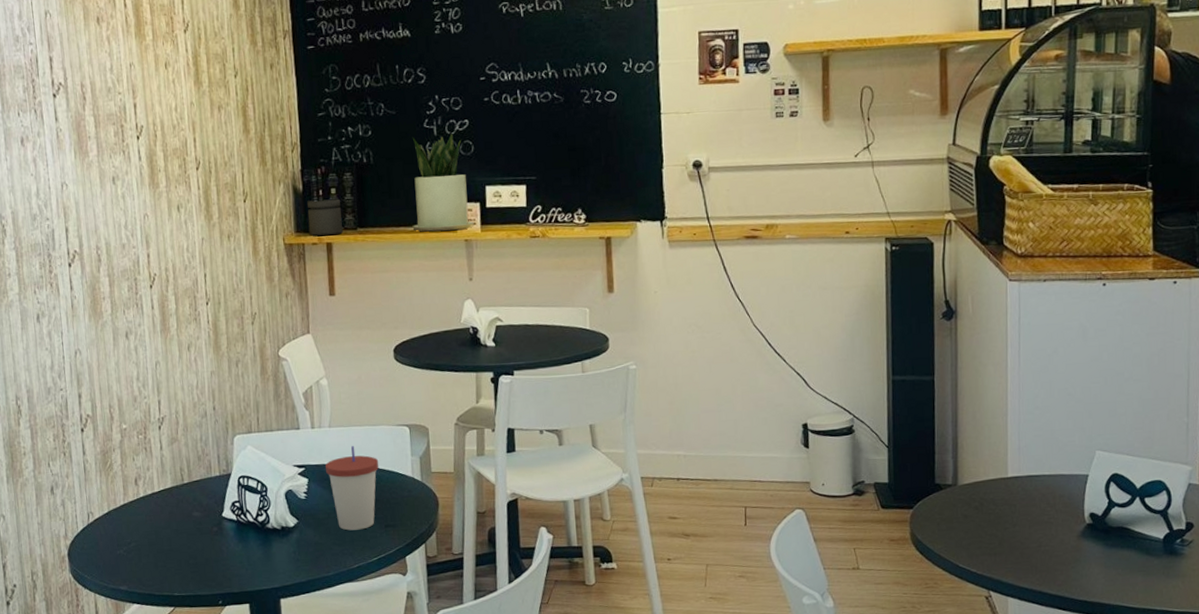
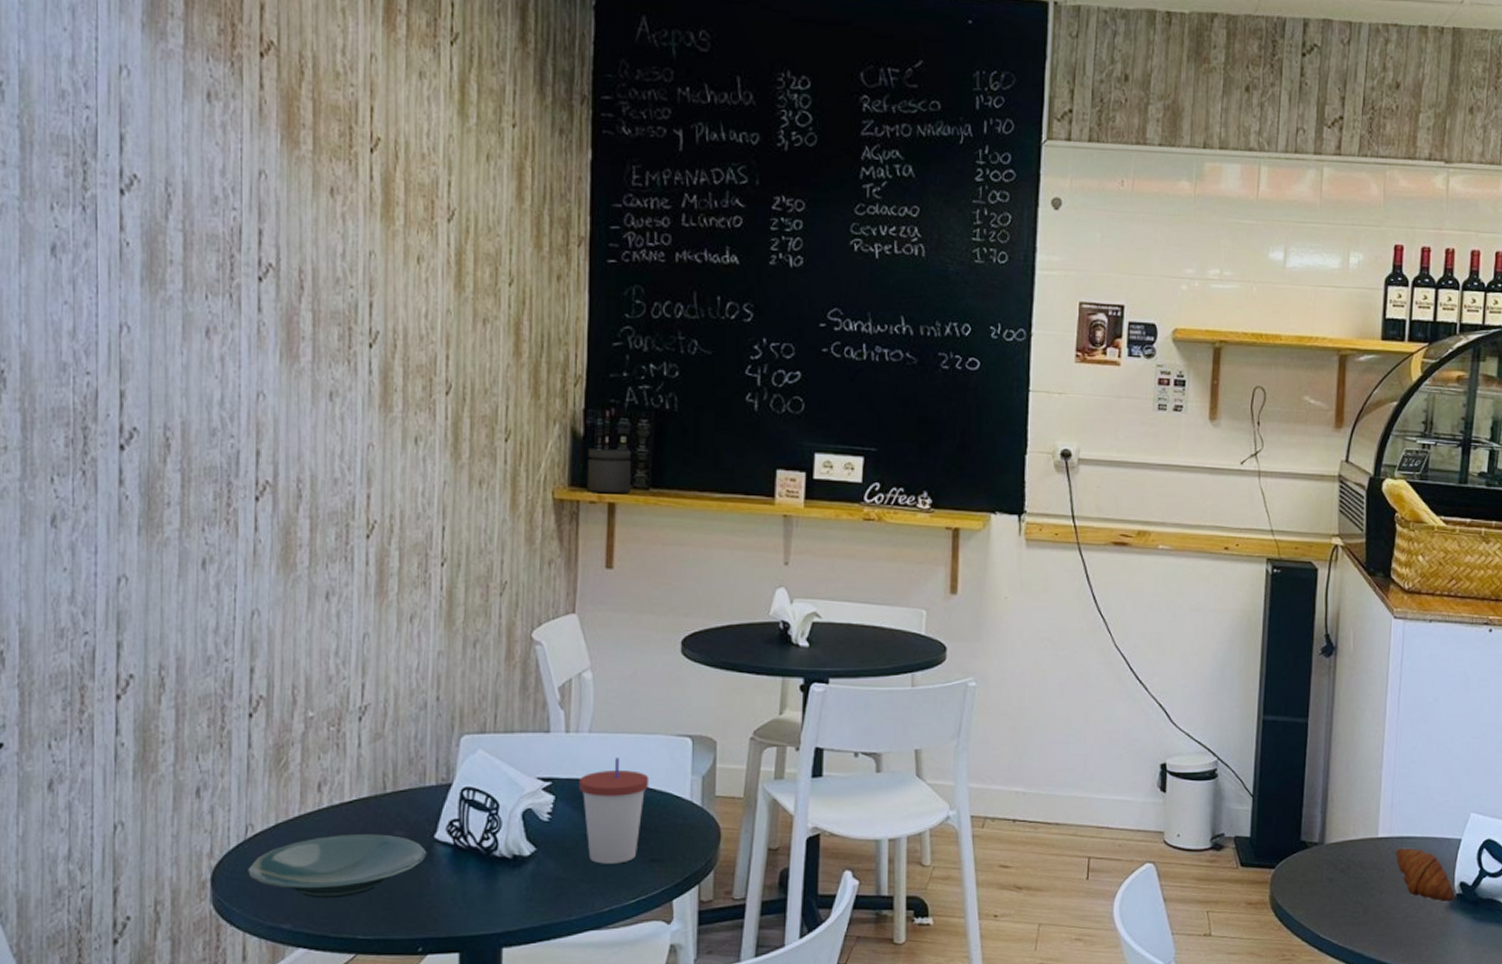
saucer: none [92,515,219,566] -> present [248,834,427,899]
planter: present [412,134,474,232] -> none [719,385,797,503]
croissant: none [1025,485,1086,532] -> present [1395,847,1455,903]

